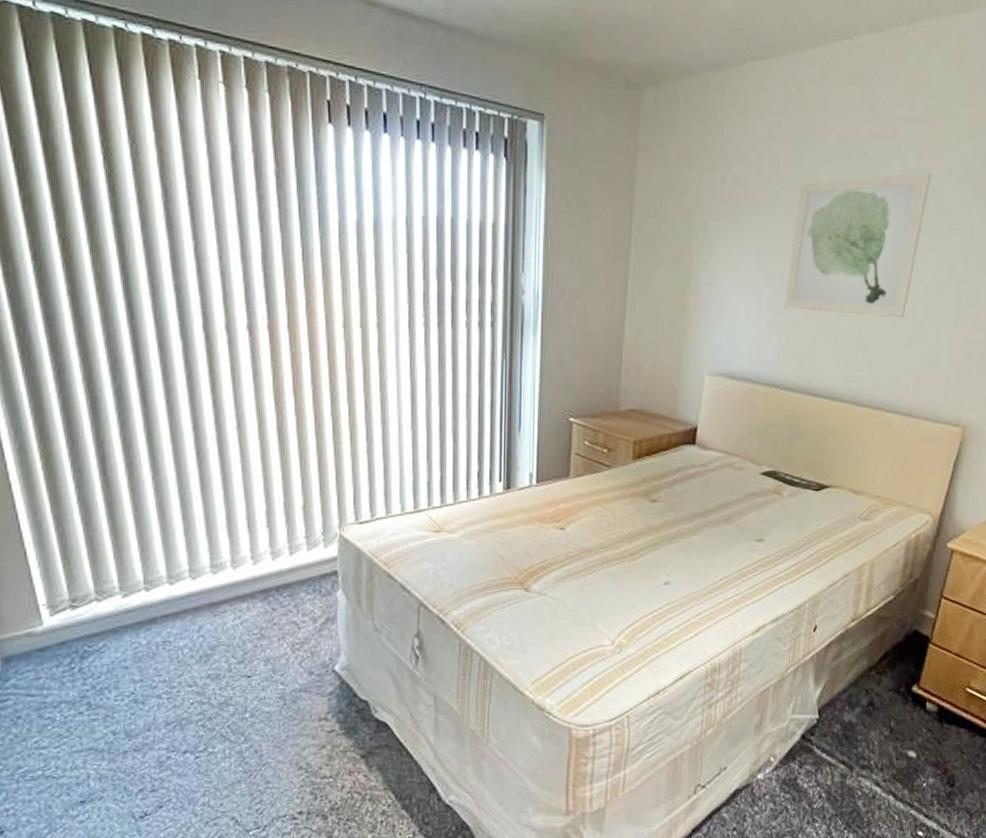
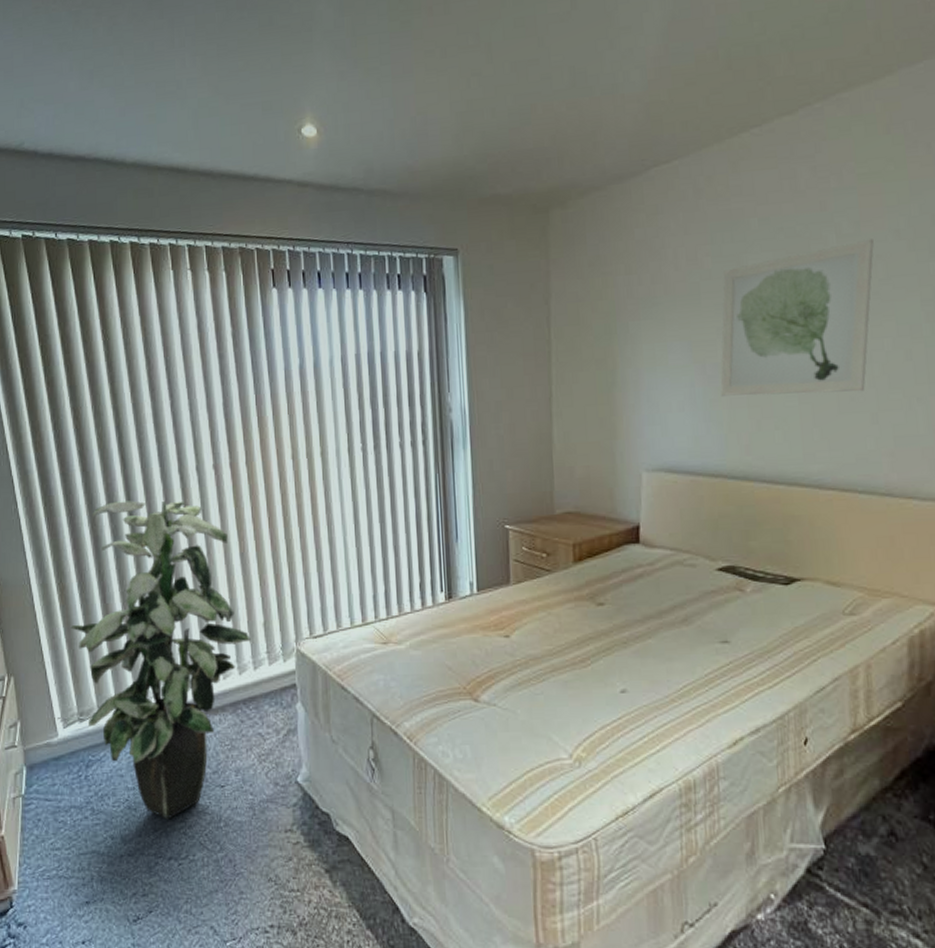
indoor plant: none [59,357,287,712] -> present [70,500,251,820]

